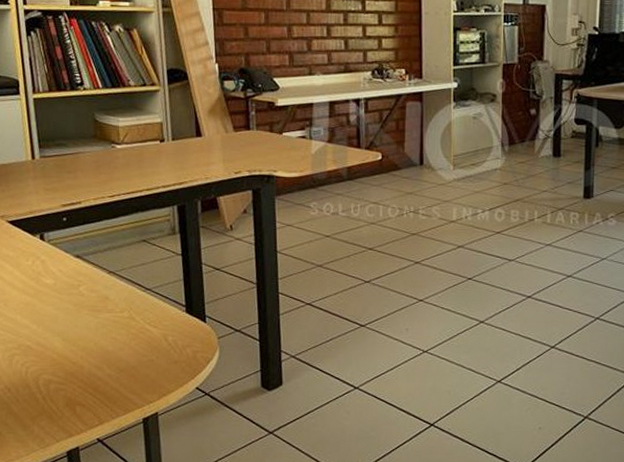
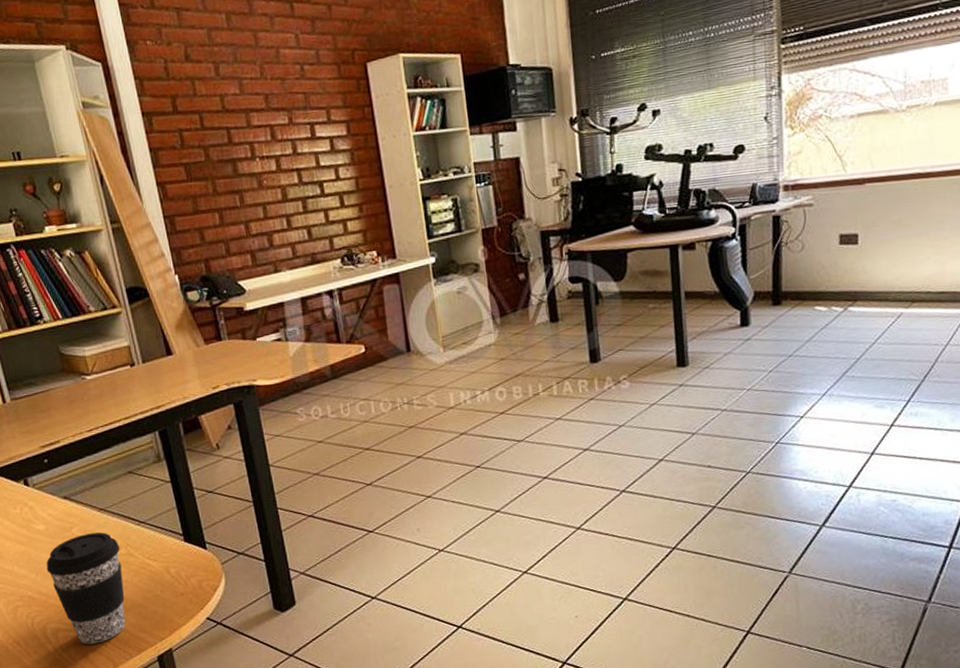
coffee cup: none [48,293,123,399] -> present [46,532,126,644]

